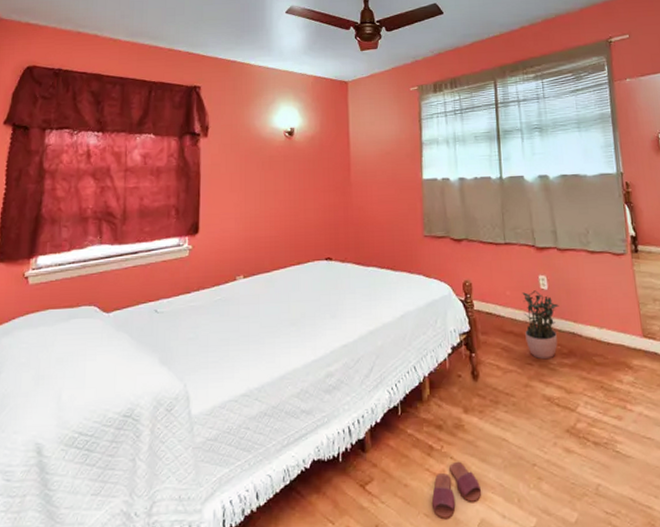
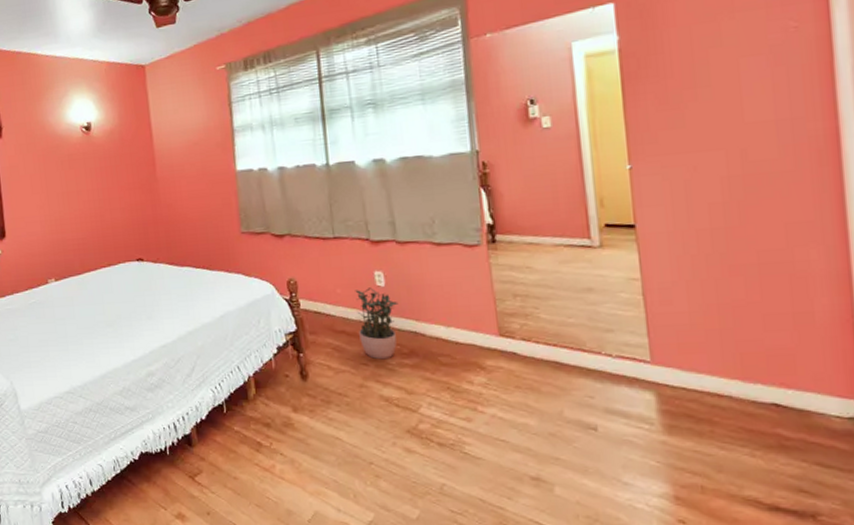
slippers: present [432,461,481,518] -> none [263,457,314,509]

